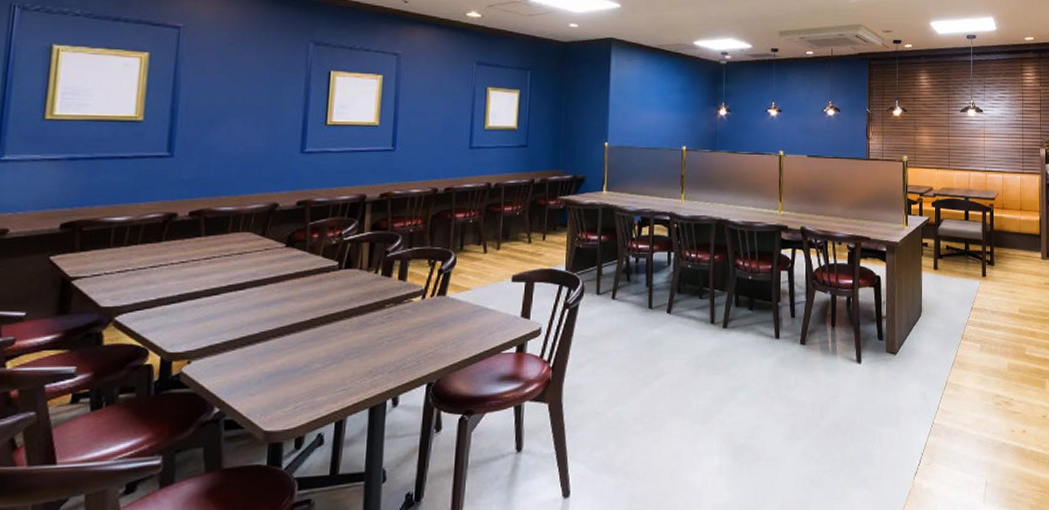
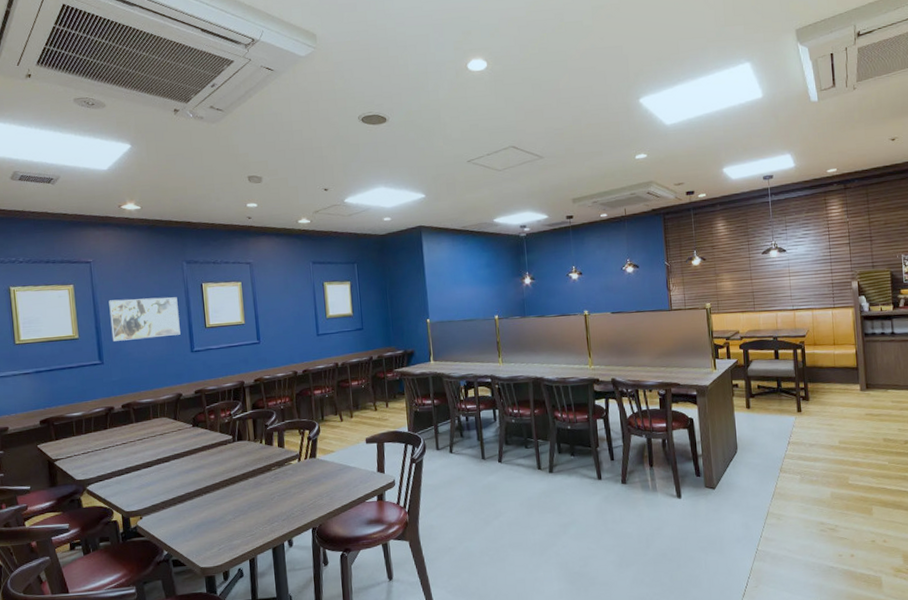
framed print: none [192,77,294,131] -> present [108,297,181,341]

